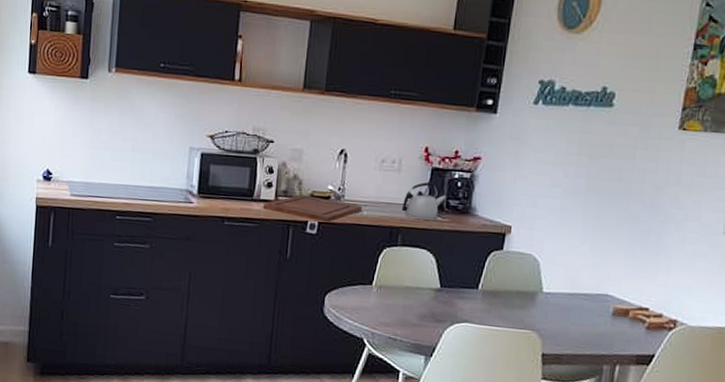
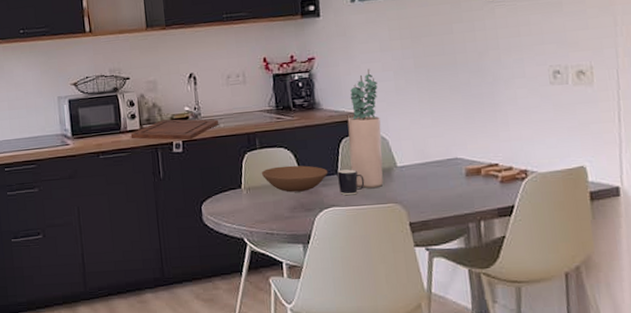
bowl: none [396,268,469,301] -> present [261,165,328,193]
kettle: present [401,181,447,222] -> none [253,87,292,123]
mug: none [476,284,505,314] -> present [337,169,365,196]
vase: none [492,181,542,310] -> present [347,68,384,188]

